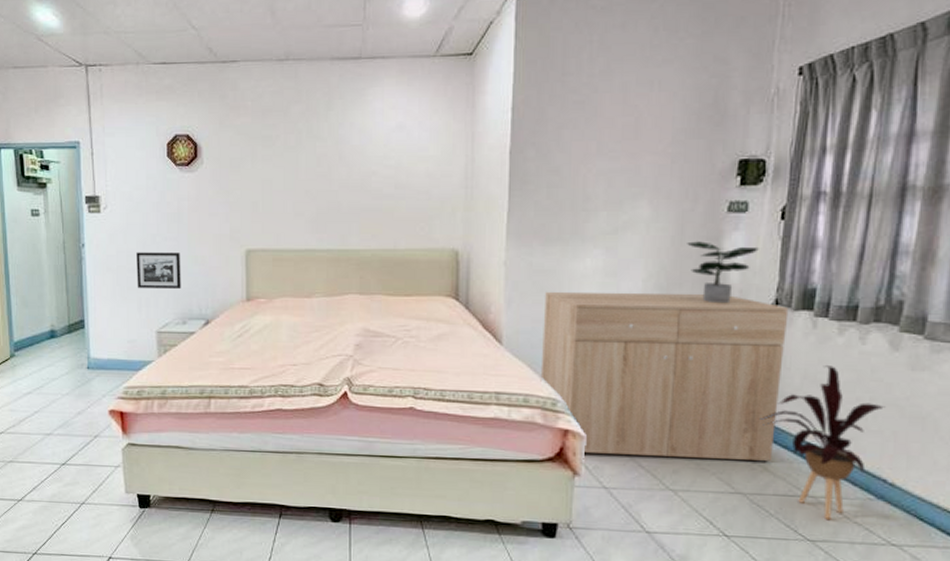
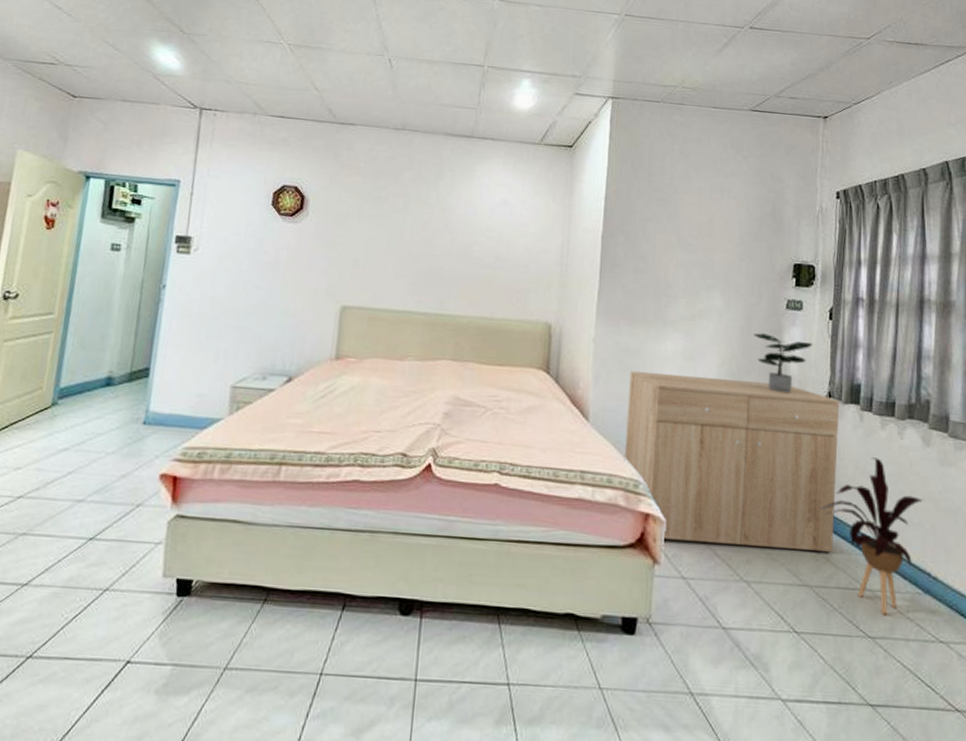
picture frame: present [136,252,181,289] -> none [217,299,271,341]

